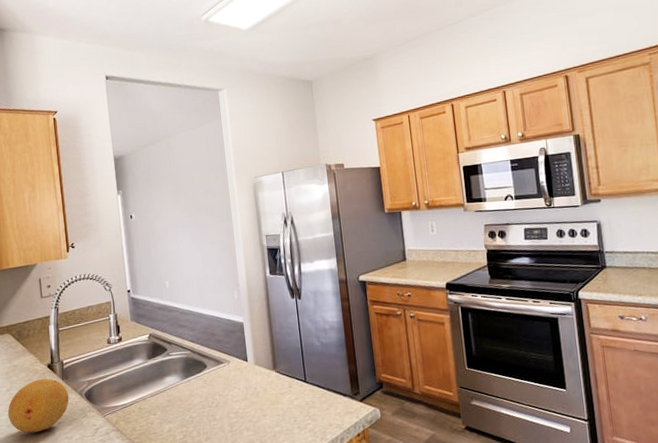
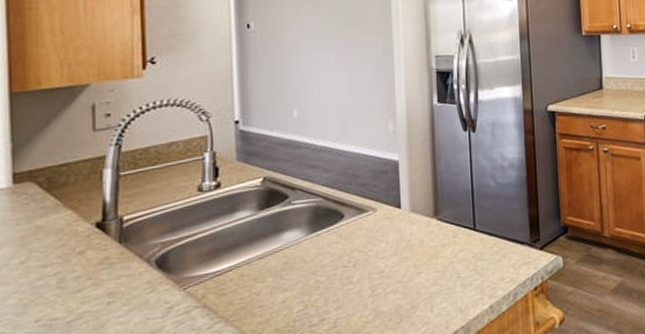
fruit: present [7,378,70,433] -> none [19,242,129,322]

